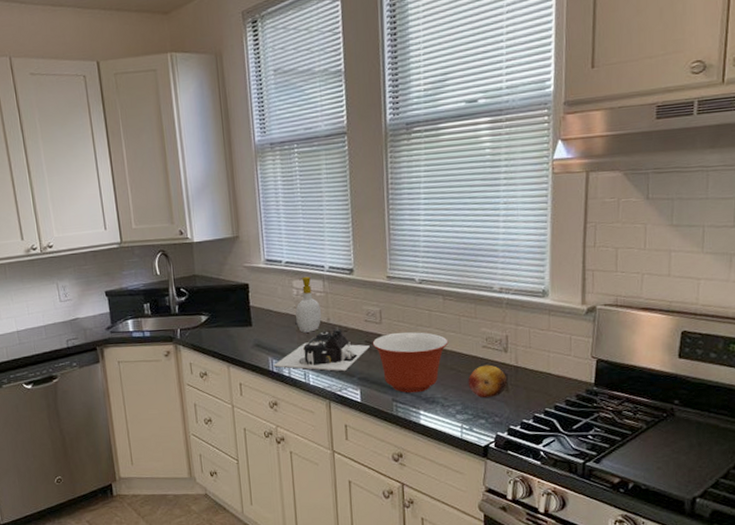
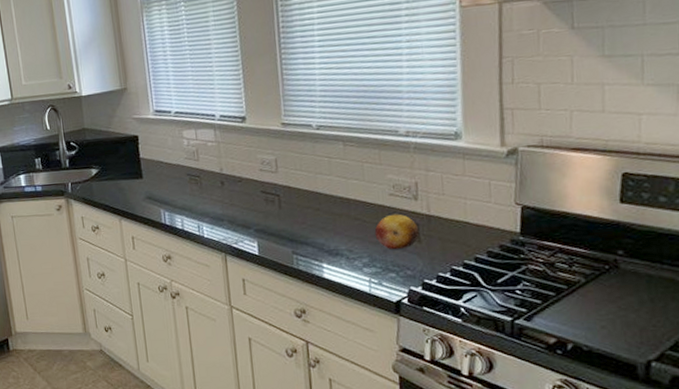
architectural model: present [273,326,370,372] -> none [165,177,266,224]
soap bottle: present [295,276,322,333] -> none [187,126,214,184]
mixing bowl: present [372,332,449,393] -> none [268,180,351,246]

